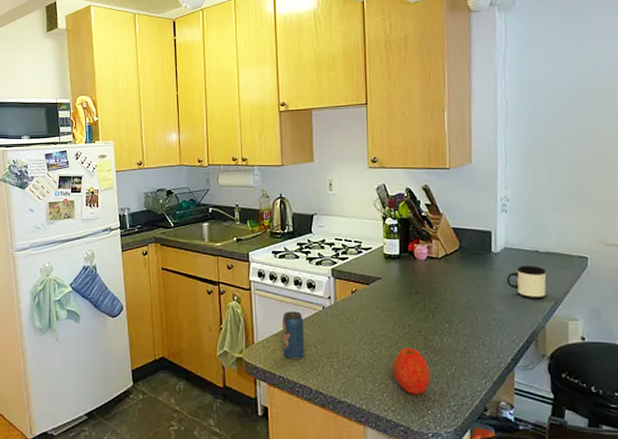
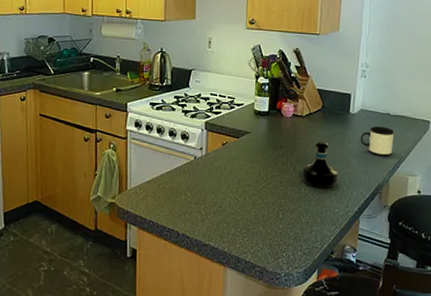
beverage can: present [281,311,305,360] -> none [154,160,176,206]
apple: present [393,348,430,395] -> none [254,197,287,239]
tequila bottle: none [443,284,485,337] -> present [302,141,338,189]

